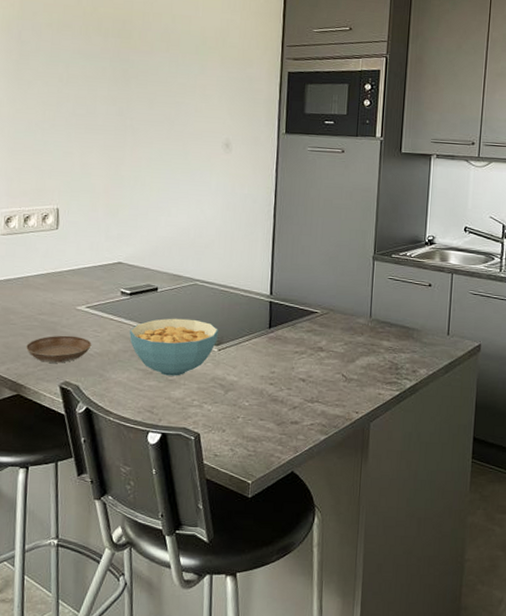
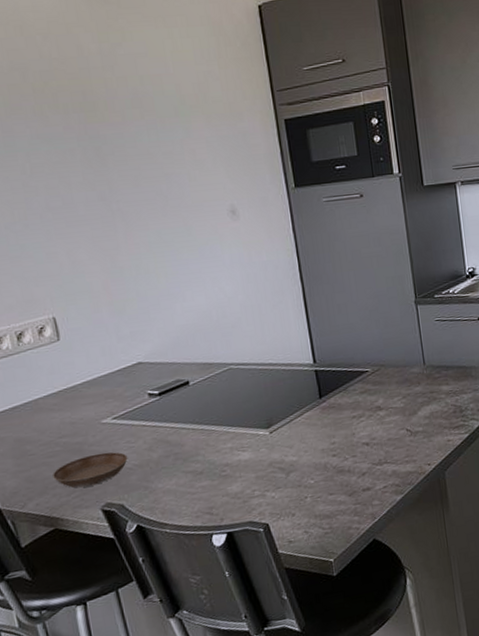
cereal bowl: present [129,318,218,376] -> none [167,406,267,473]

